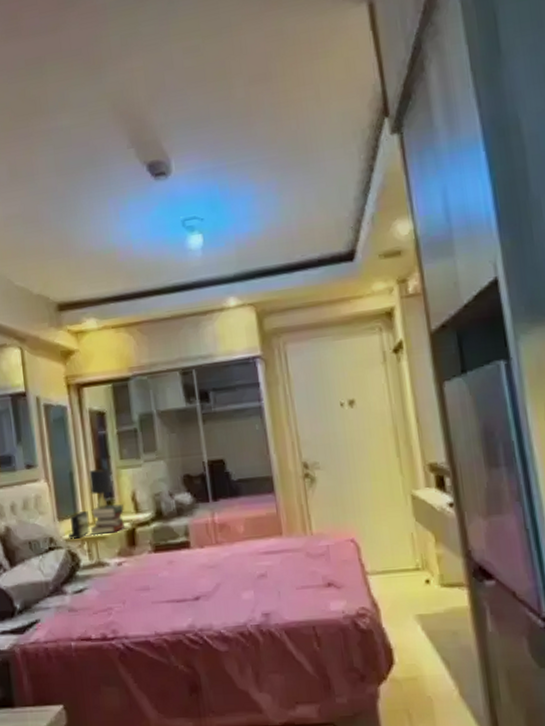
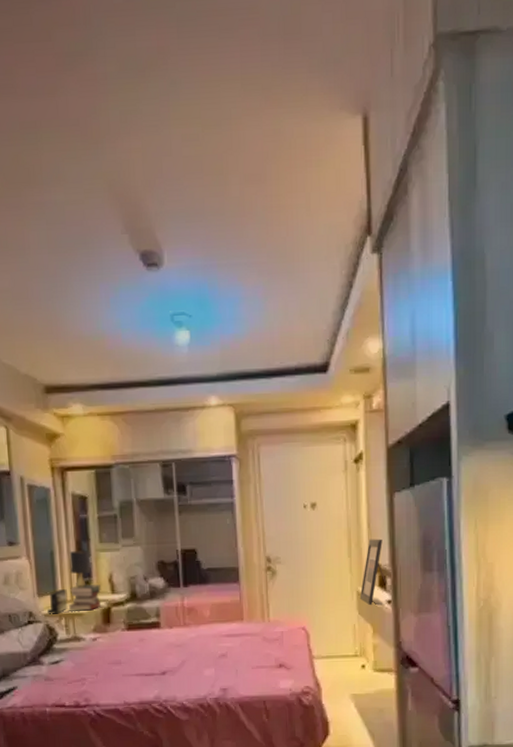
picture frame: none [414,434,447,511] -> present [359,539,388,606]

